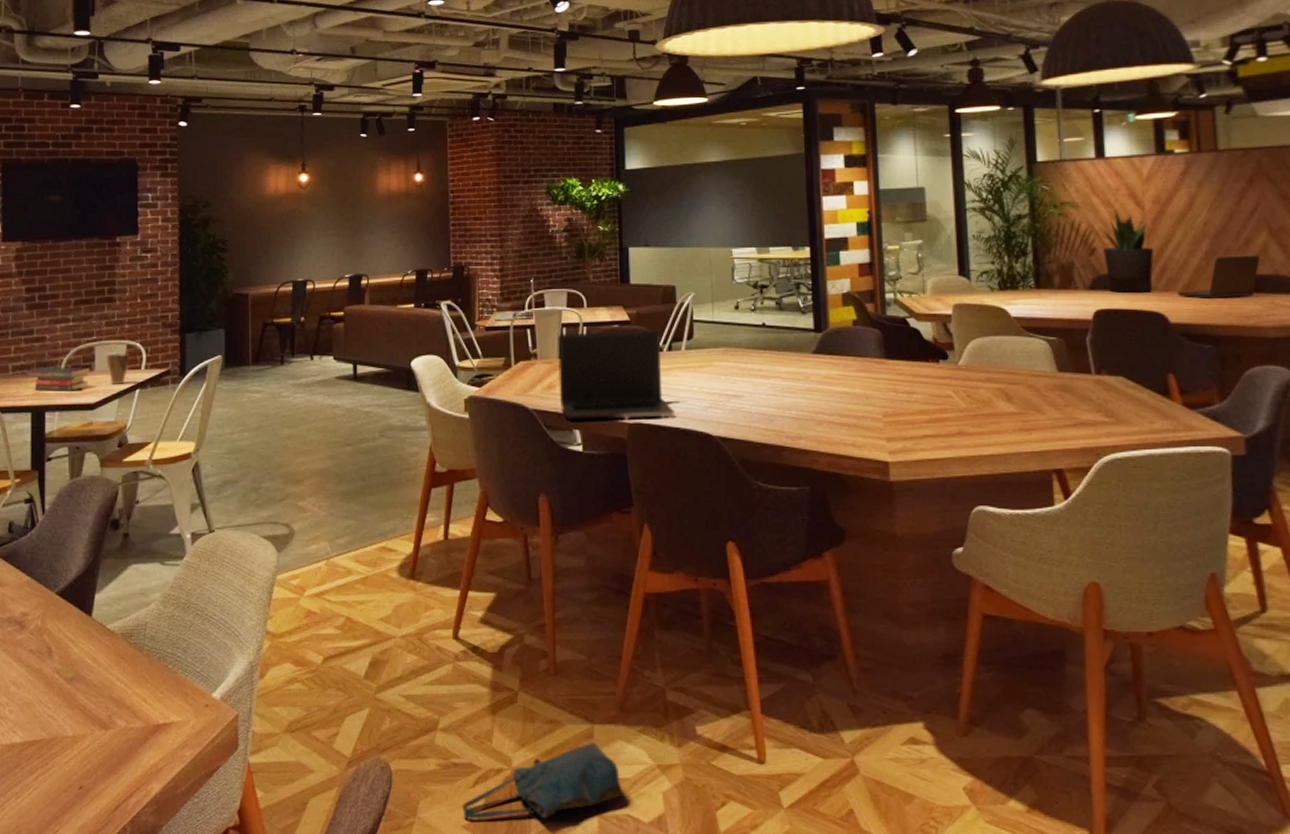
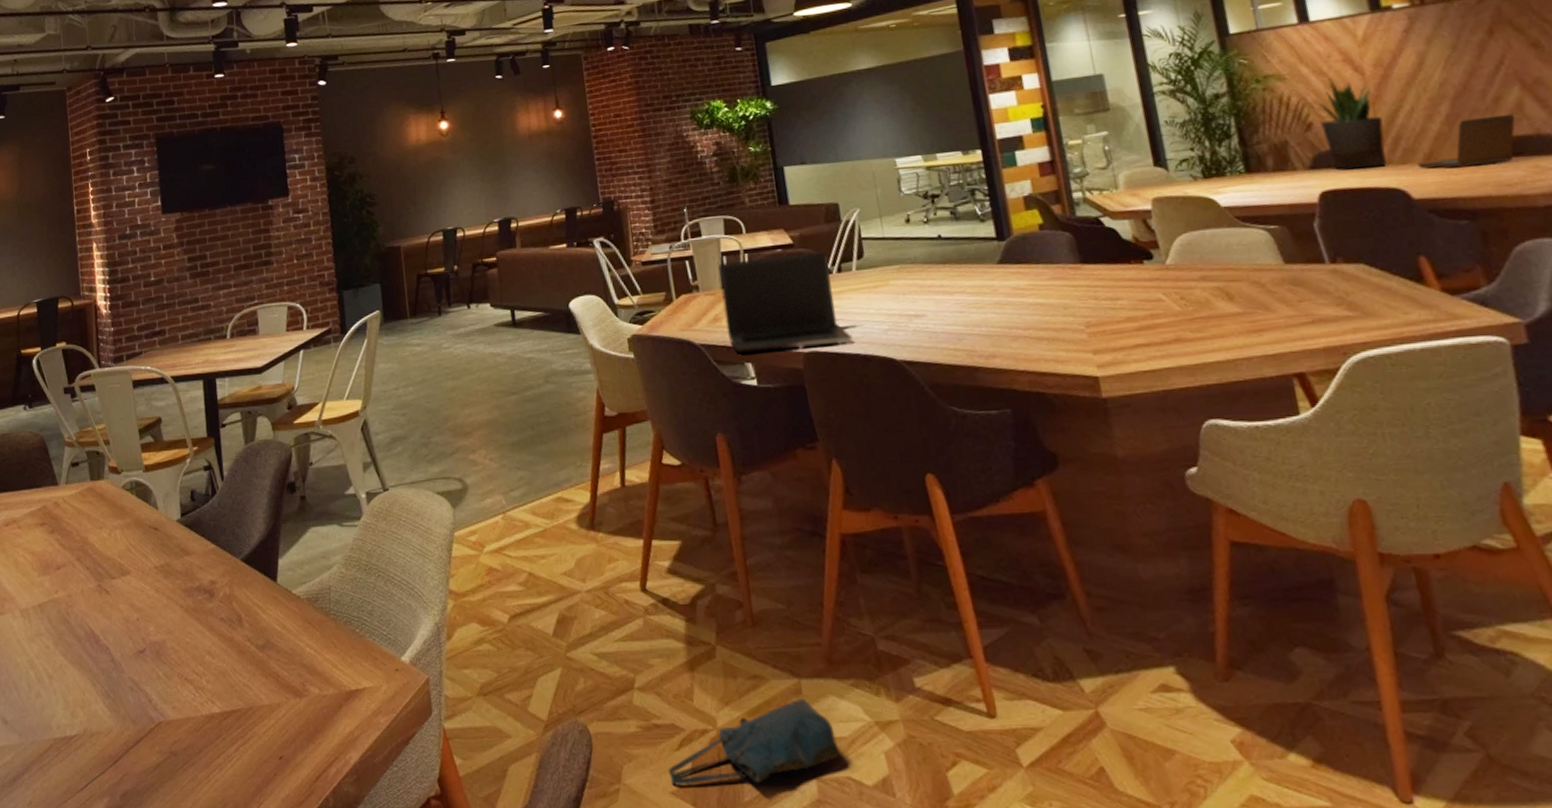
books: present [26,367,90,391] -> none [194,331,255,358]
cup: present [106,353,130,384] -> none [269,314,292,347]

